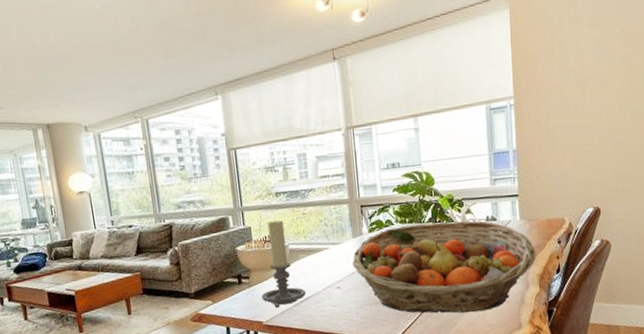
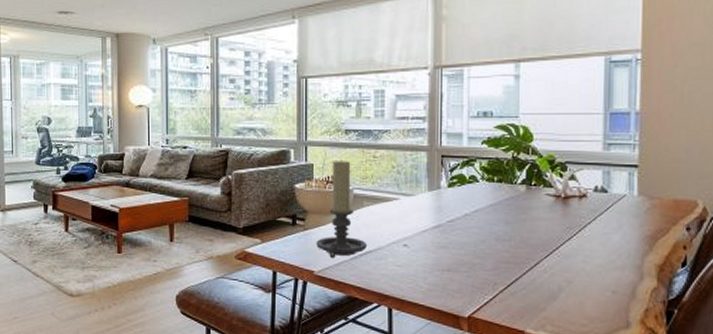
fruit basket: present [352,221,536,313] -> none [424,185,656,300]

